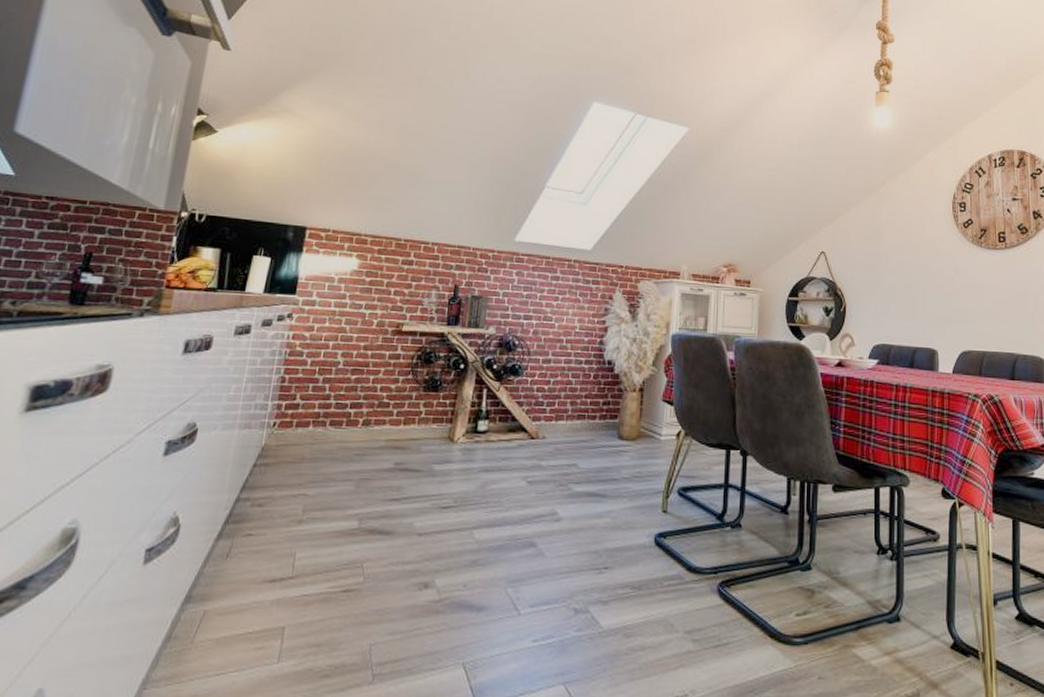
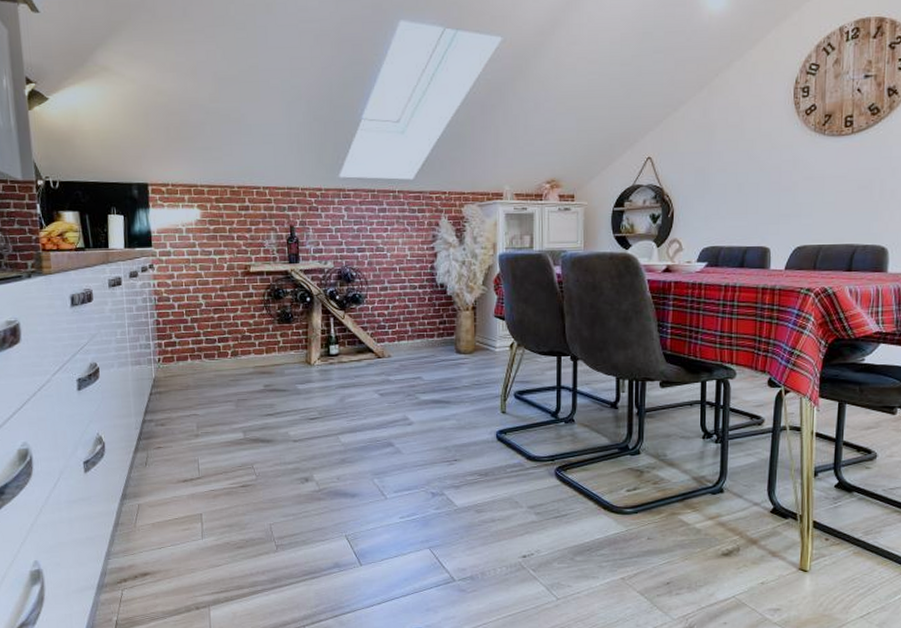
books: present [461,294,489,329] -> none [301,232,325,264]

